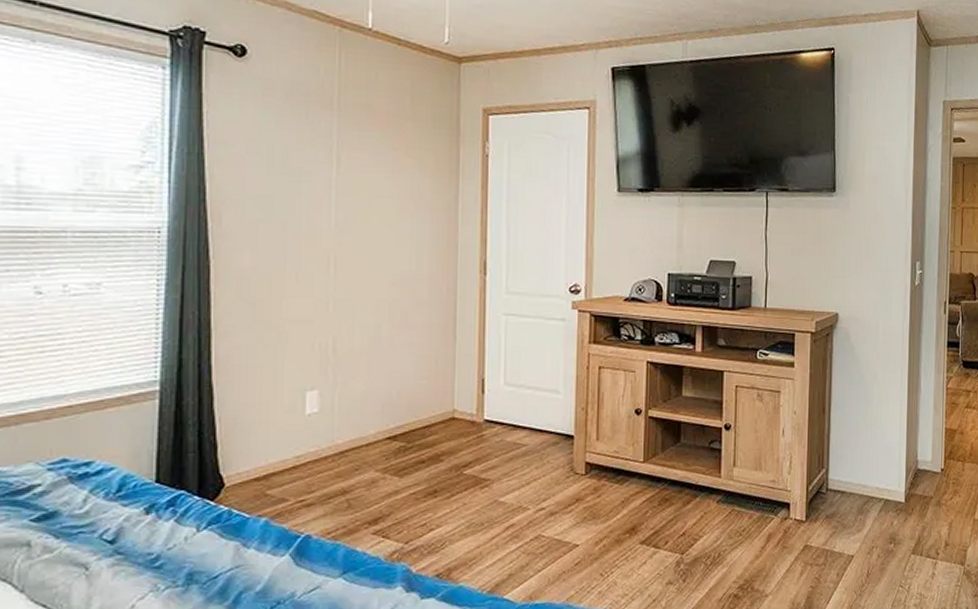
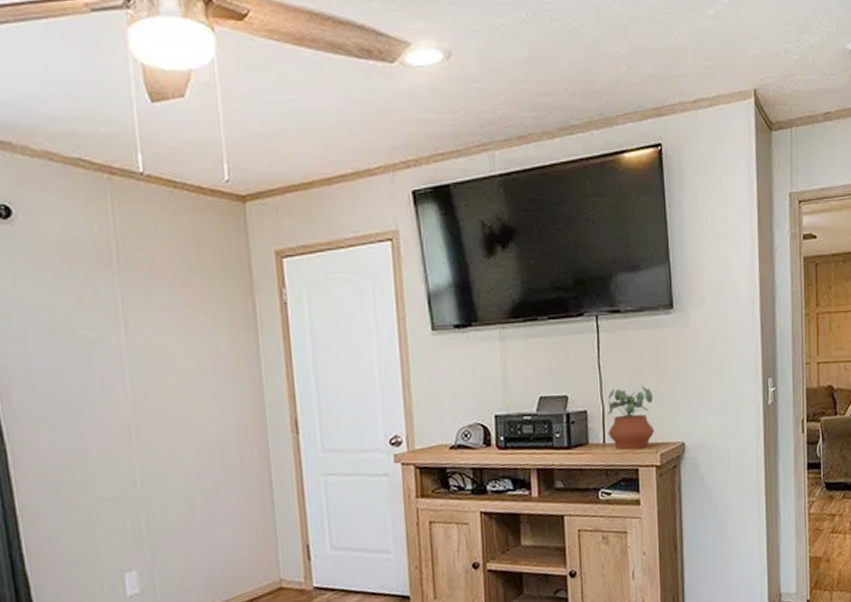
potted plant: none [769,258,812,316] -> present [608,385,655,450]

